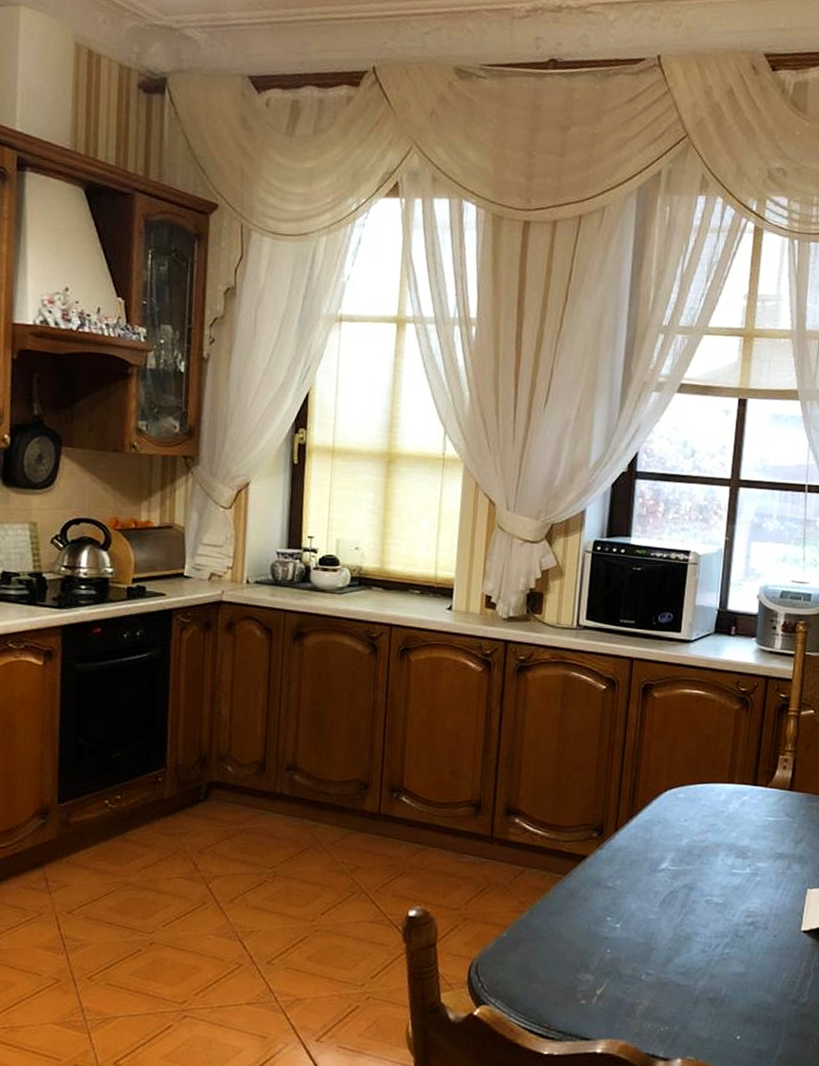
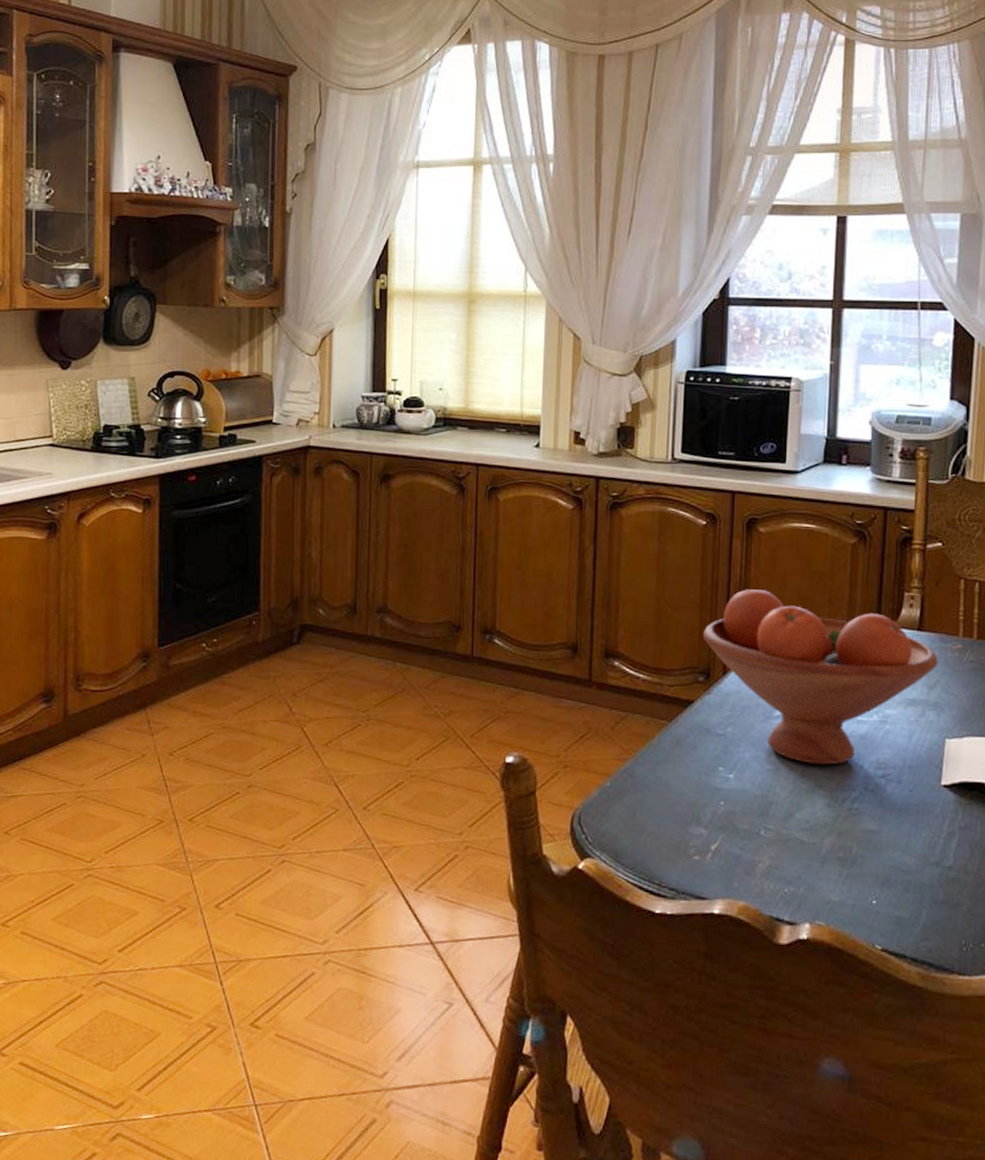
fruit bowl: none [598,751,805,914] -> present [702,589,938,765]

